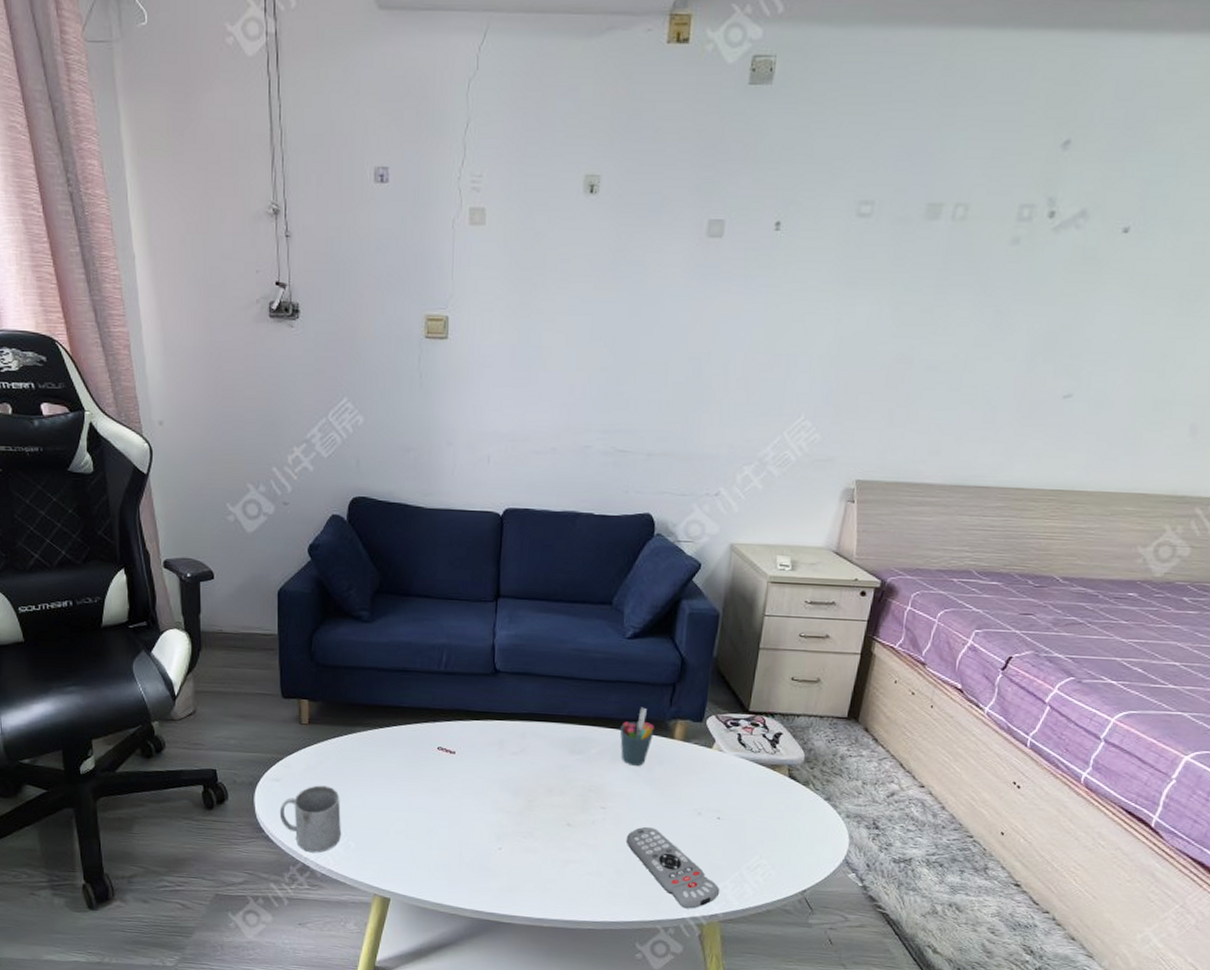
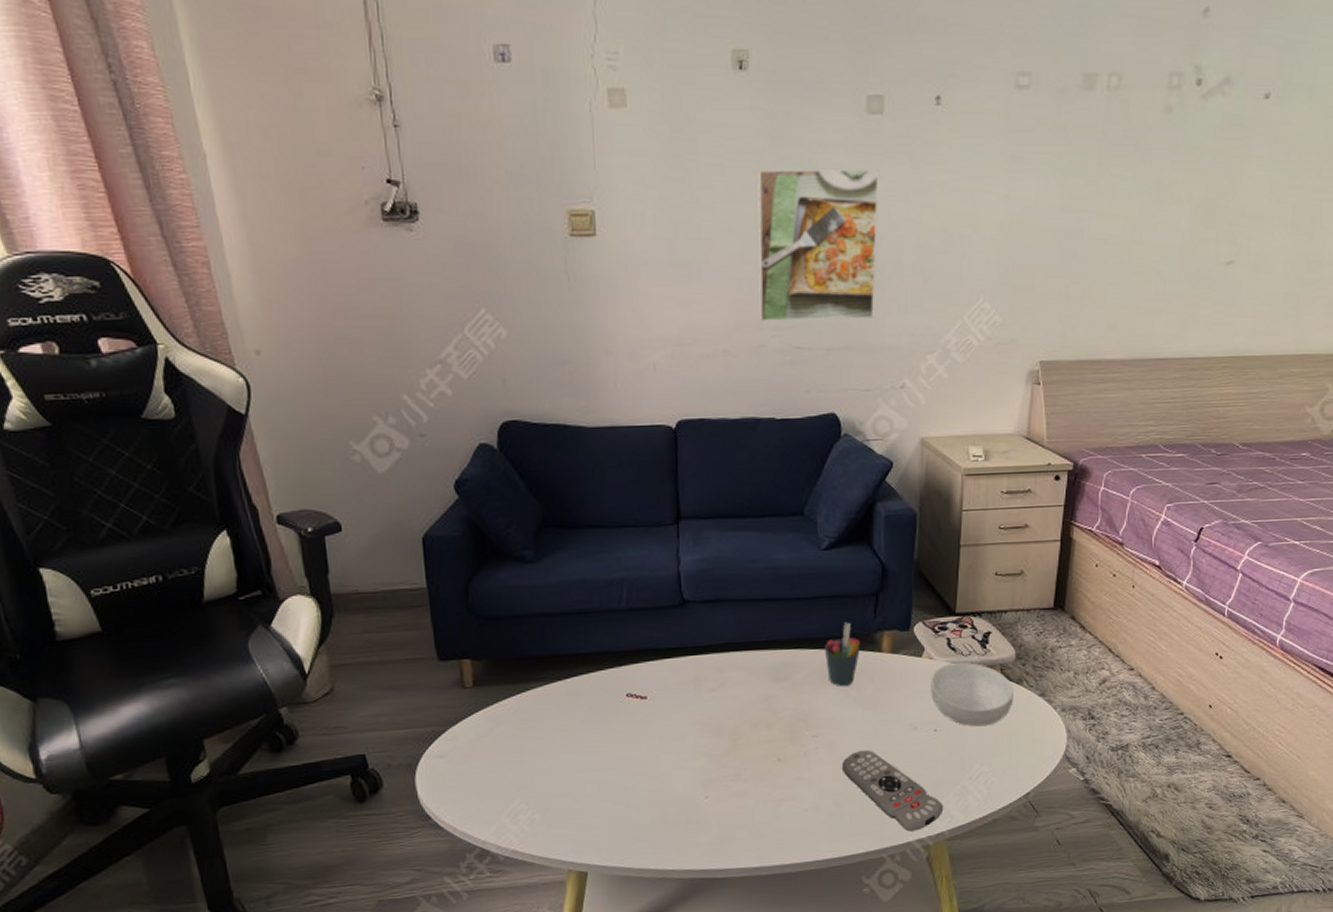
mug: present [279,785,341,853] -> none [447,755,524,835]
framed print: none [588,286,713,429] -> present [757,169,879,321]
cereal bowl: none [717,757,800,821] -> present [930,662,1014,727]

